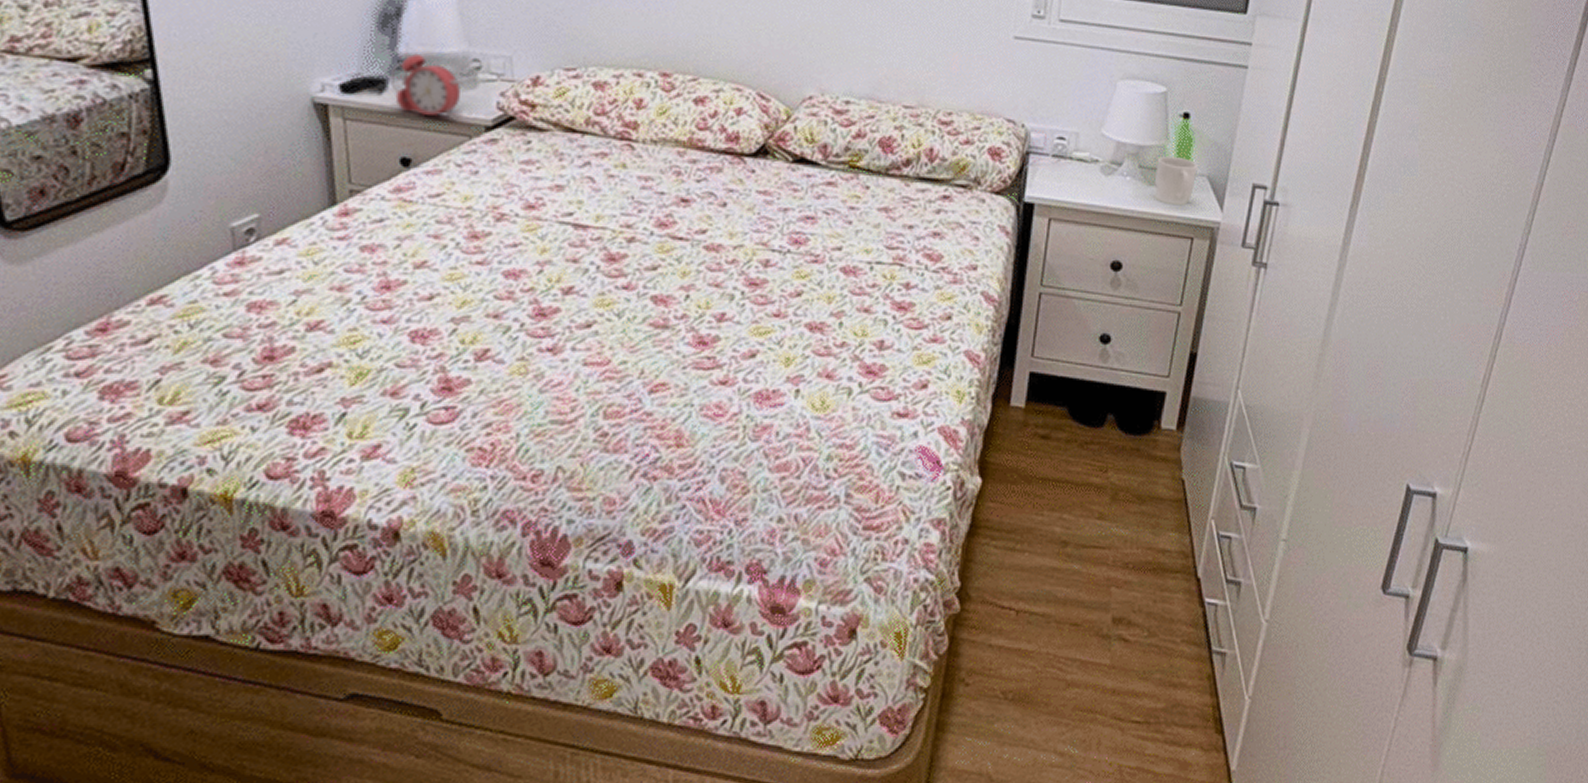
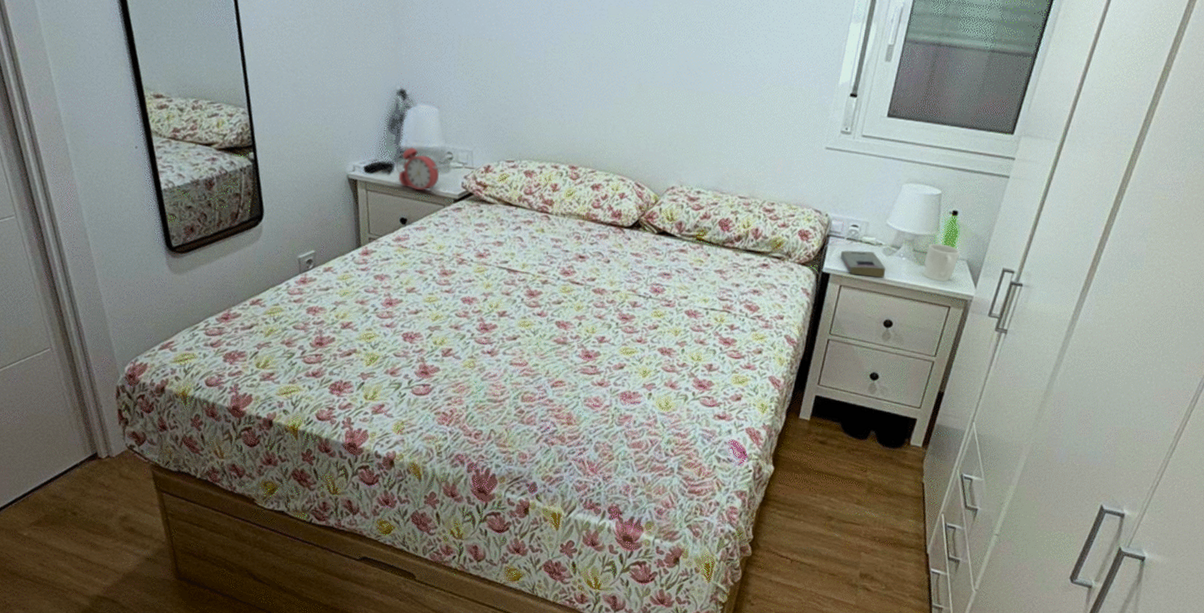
book: none [1045,170,1107,205] -> present [840,250,886,278]

